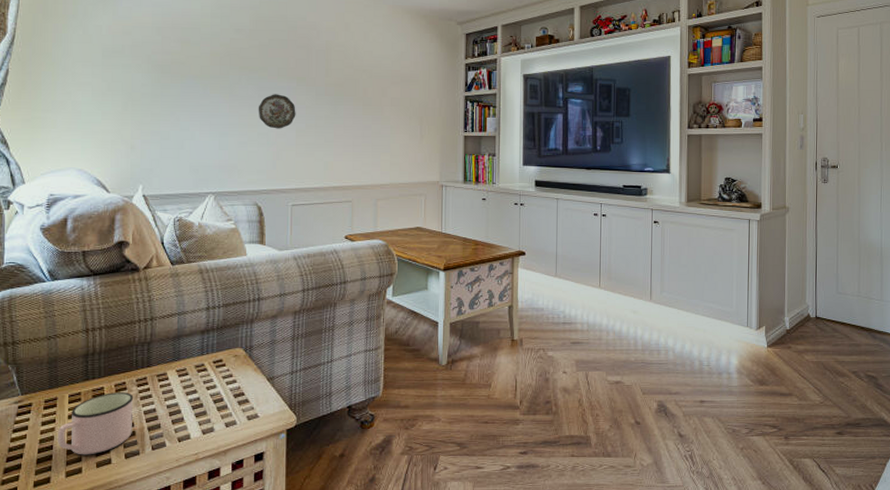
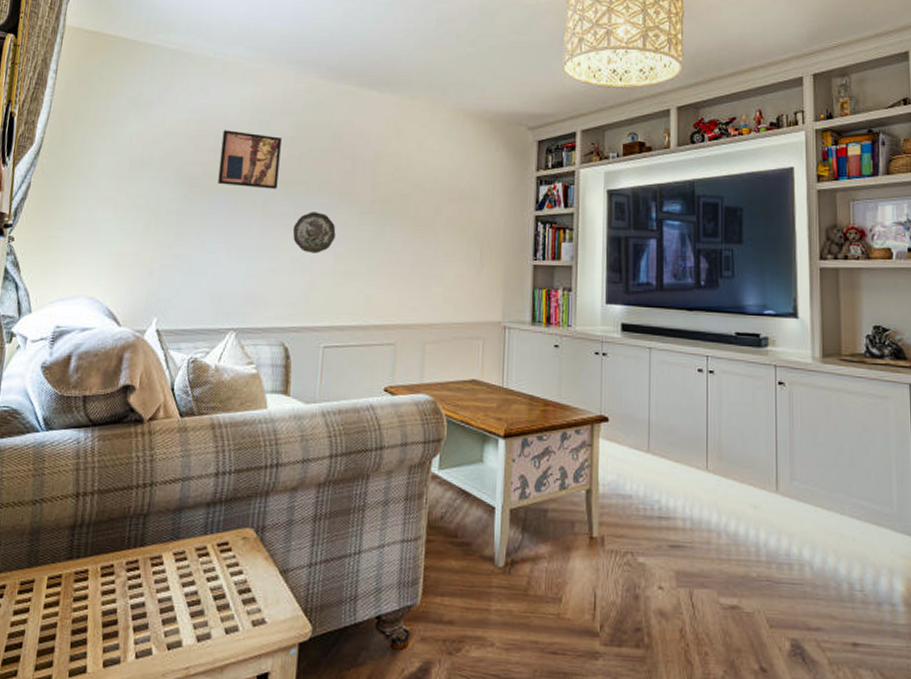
mug: present [58,392,134,455] -> none [28,577,121,659]
wall art: none [187,23,242,74] -> present [218,130,282,189]

